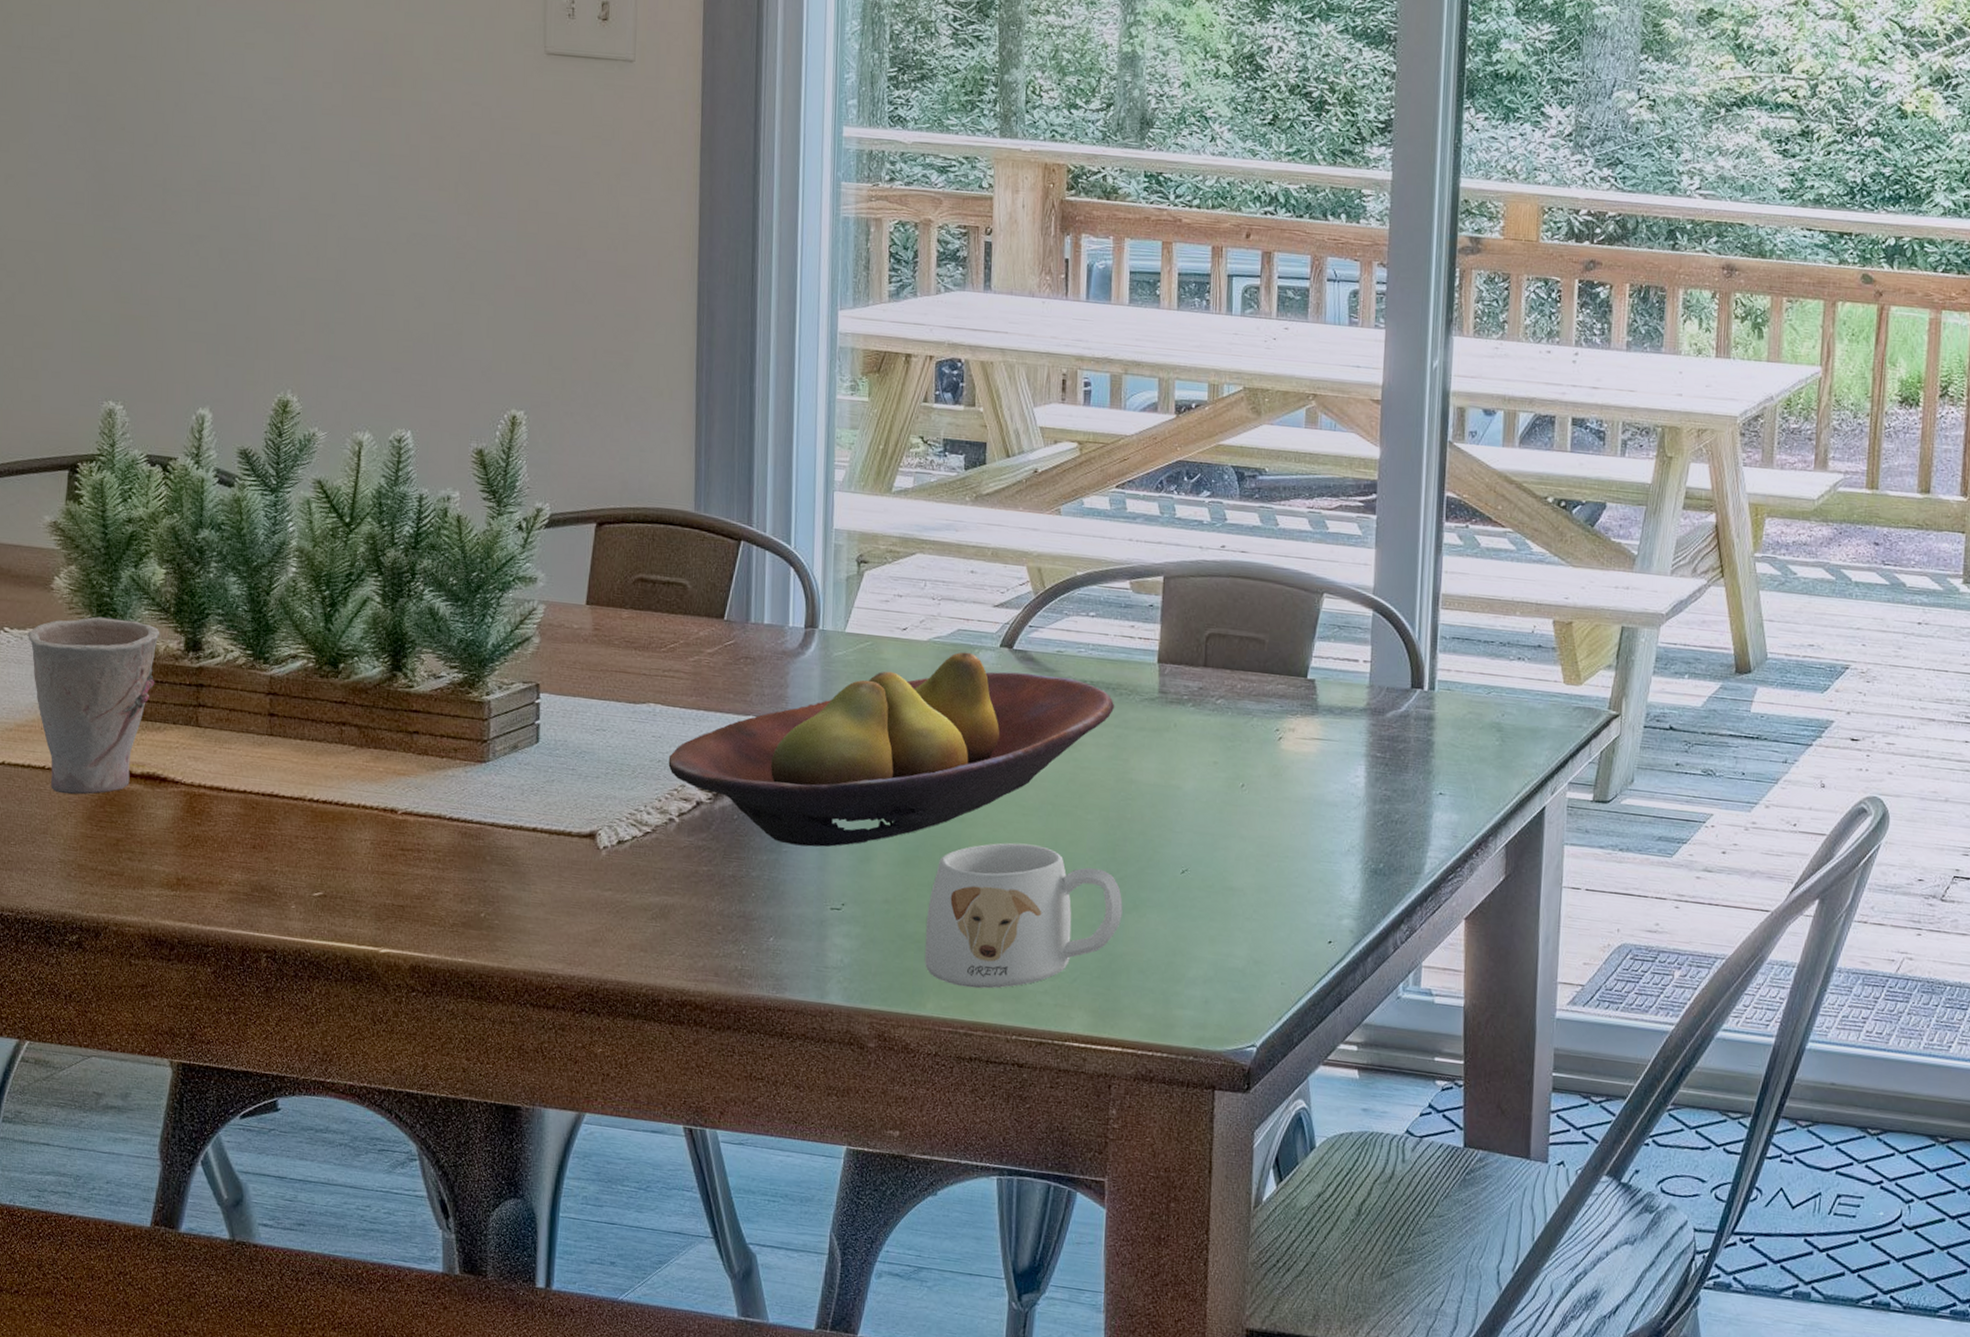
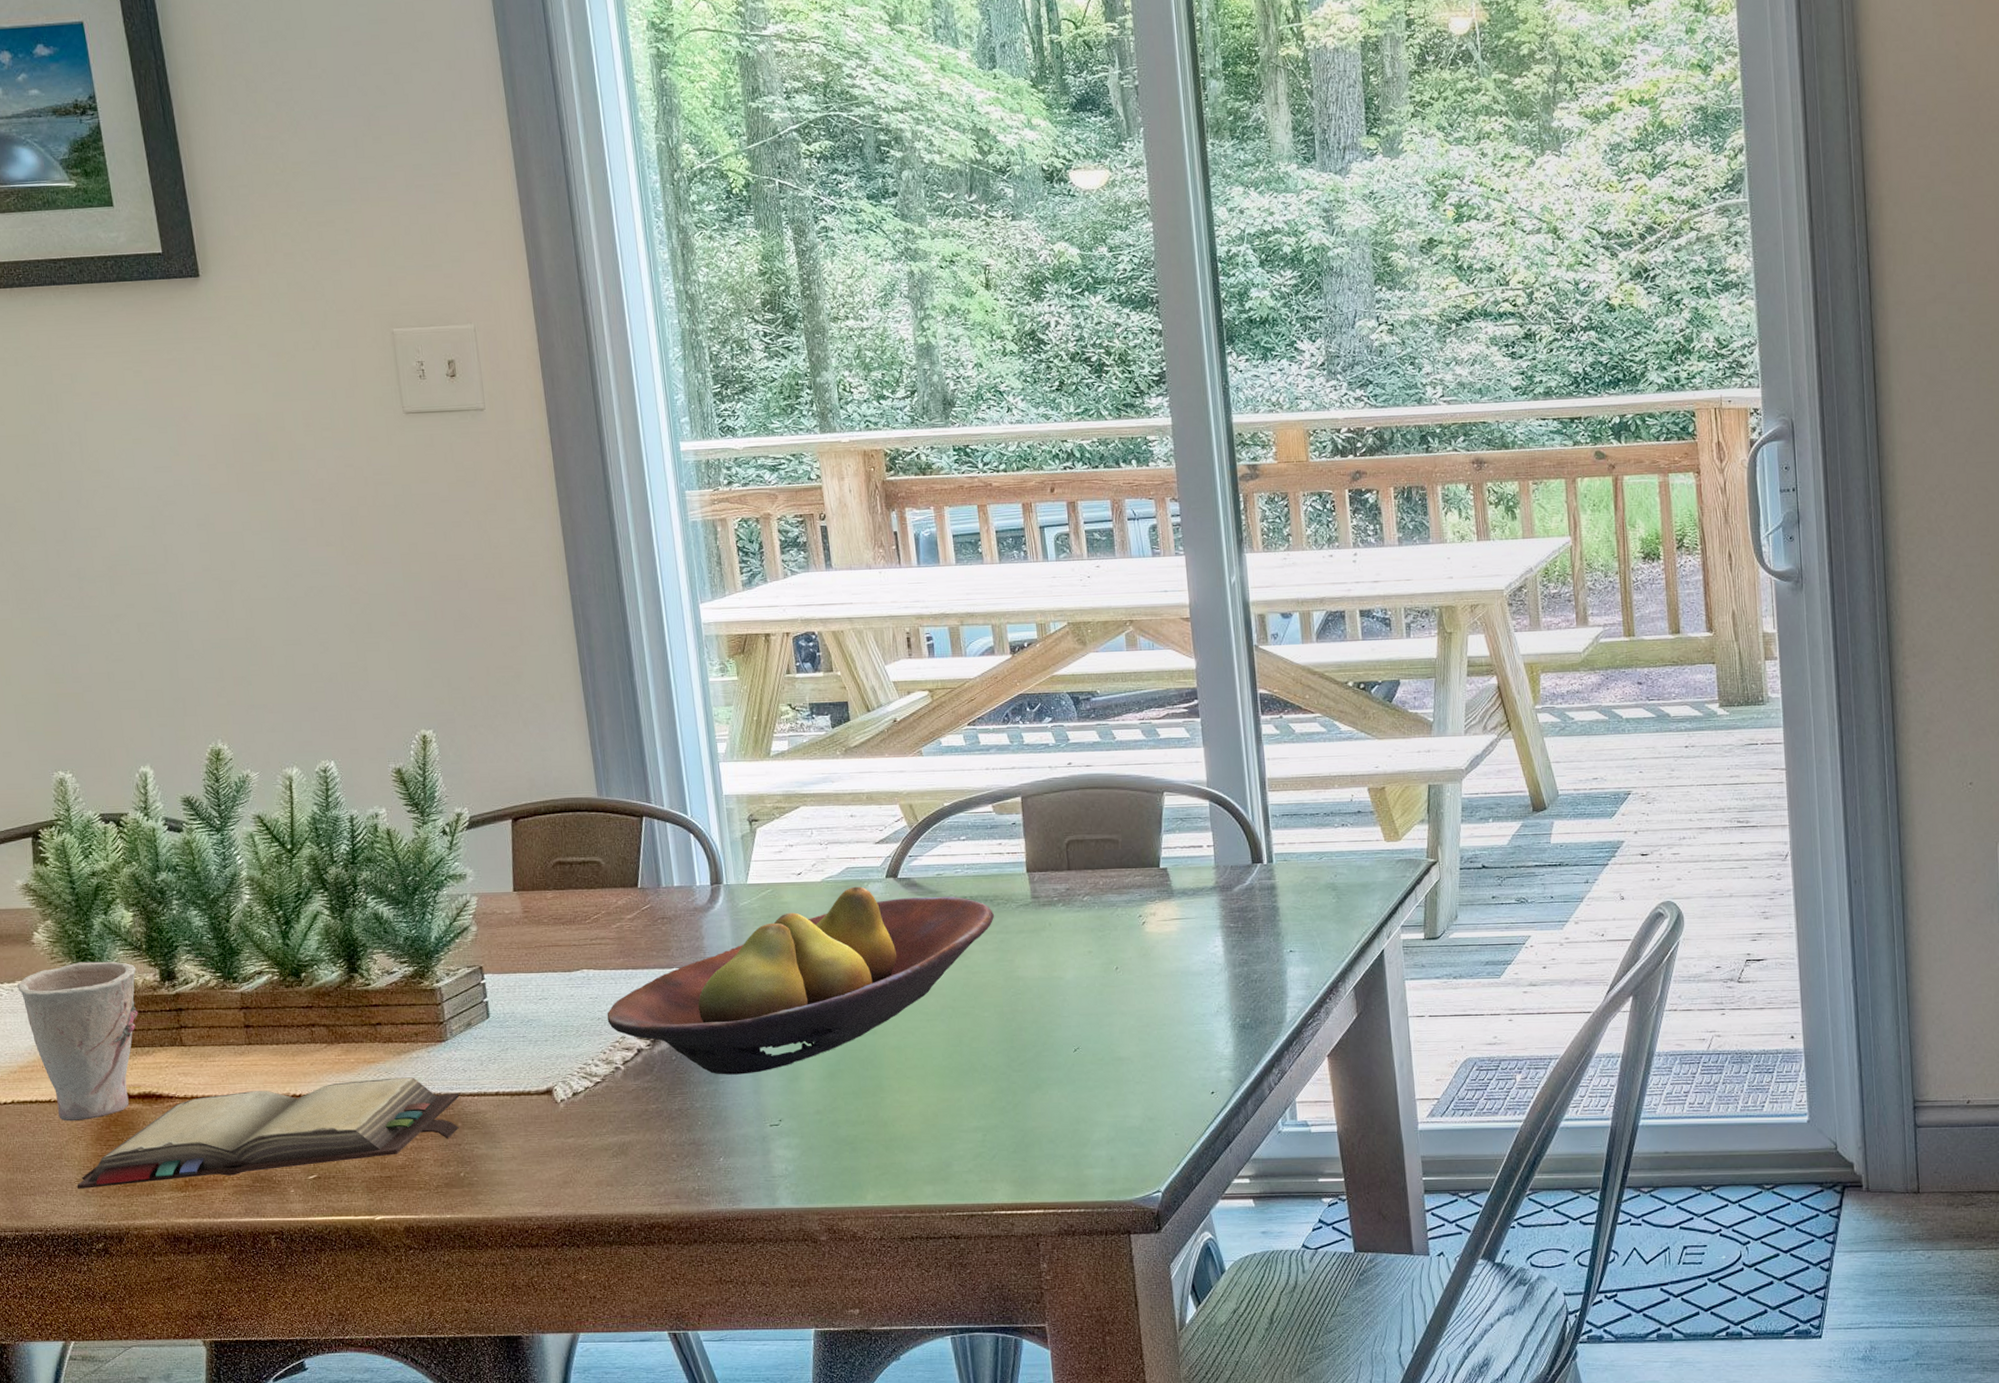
hardback book: none [58,787,492,883] -> present [77,1077,460,1189]
mug: present [924,843,1123,989] -> none [855,1045,1028,1177]

